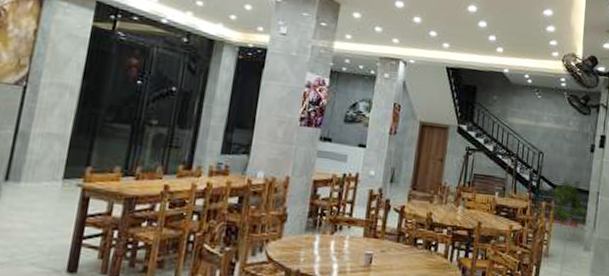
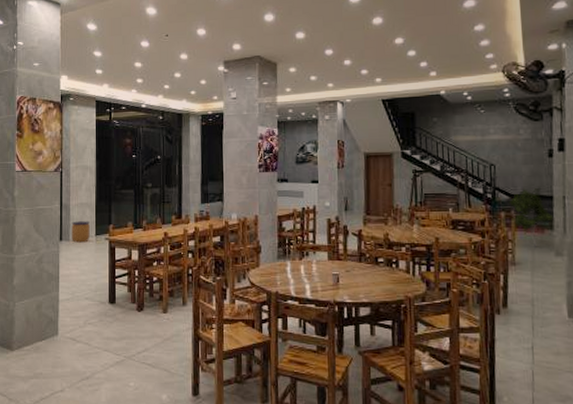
trash can: none [24,156,57,187] -> present [71,221,90,243]

